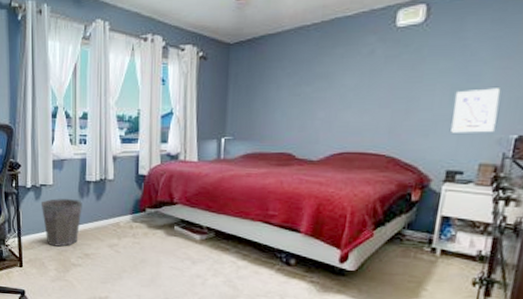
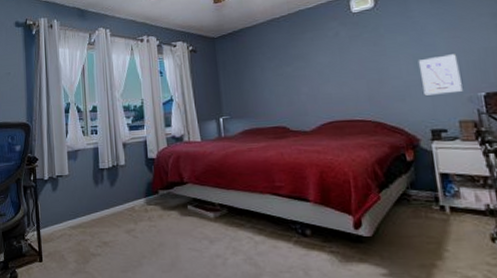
waste bin: present [40,198,82,247] -> none [58,187,98,237]

